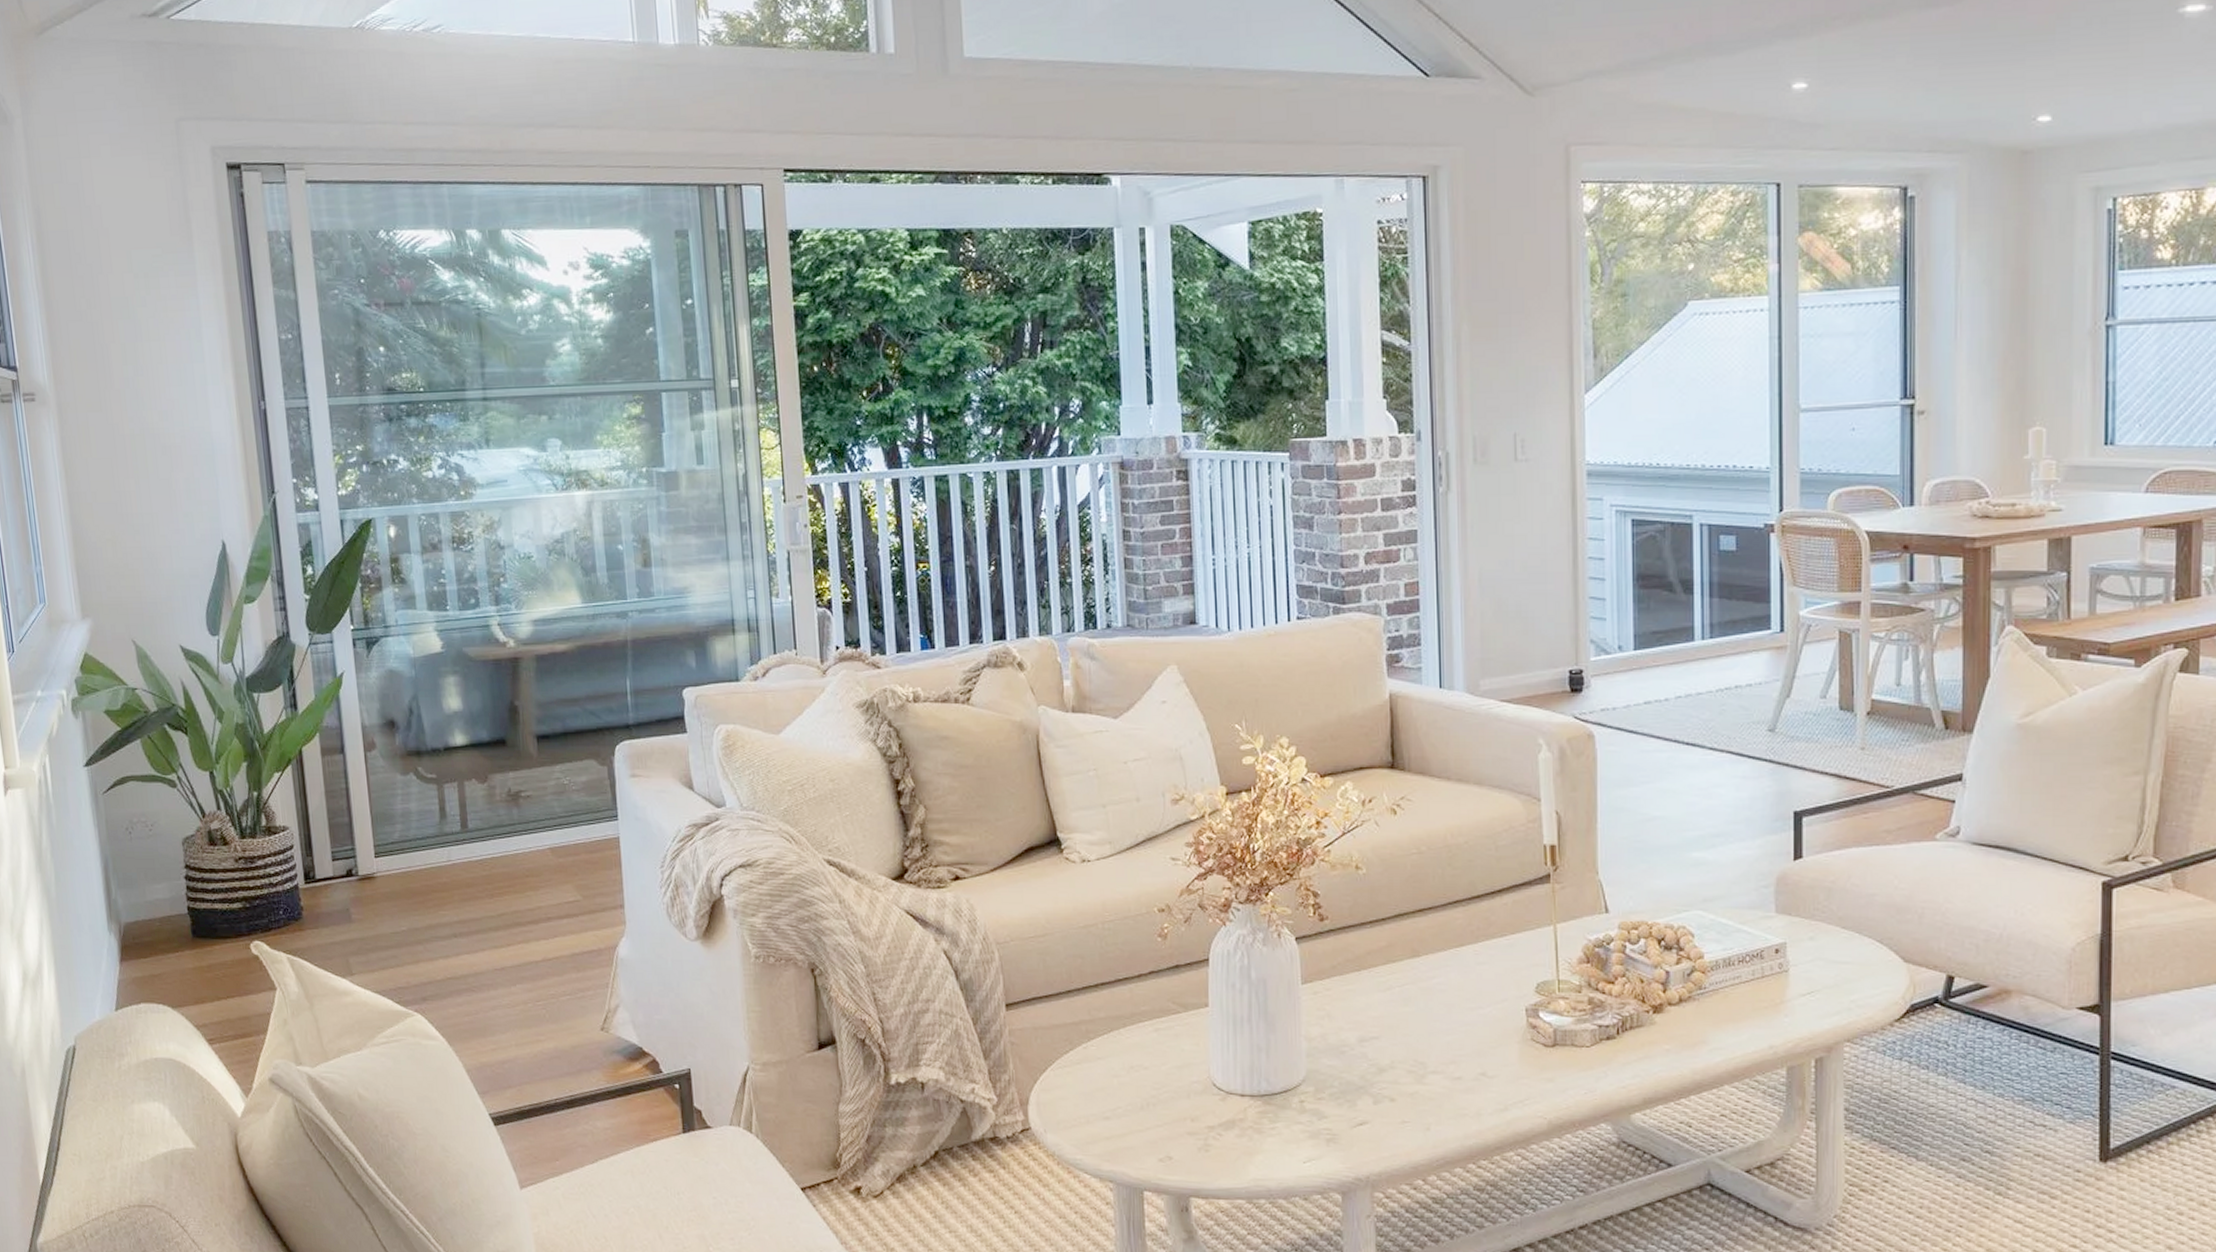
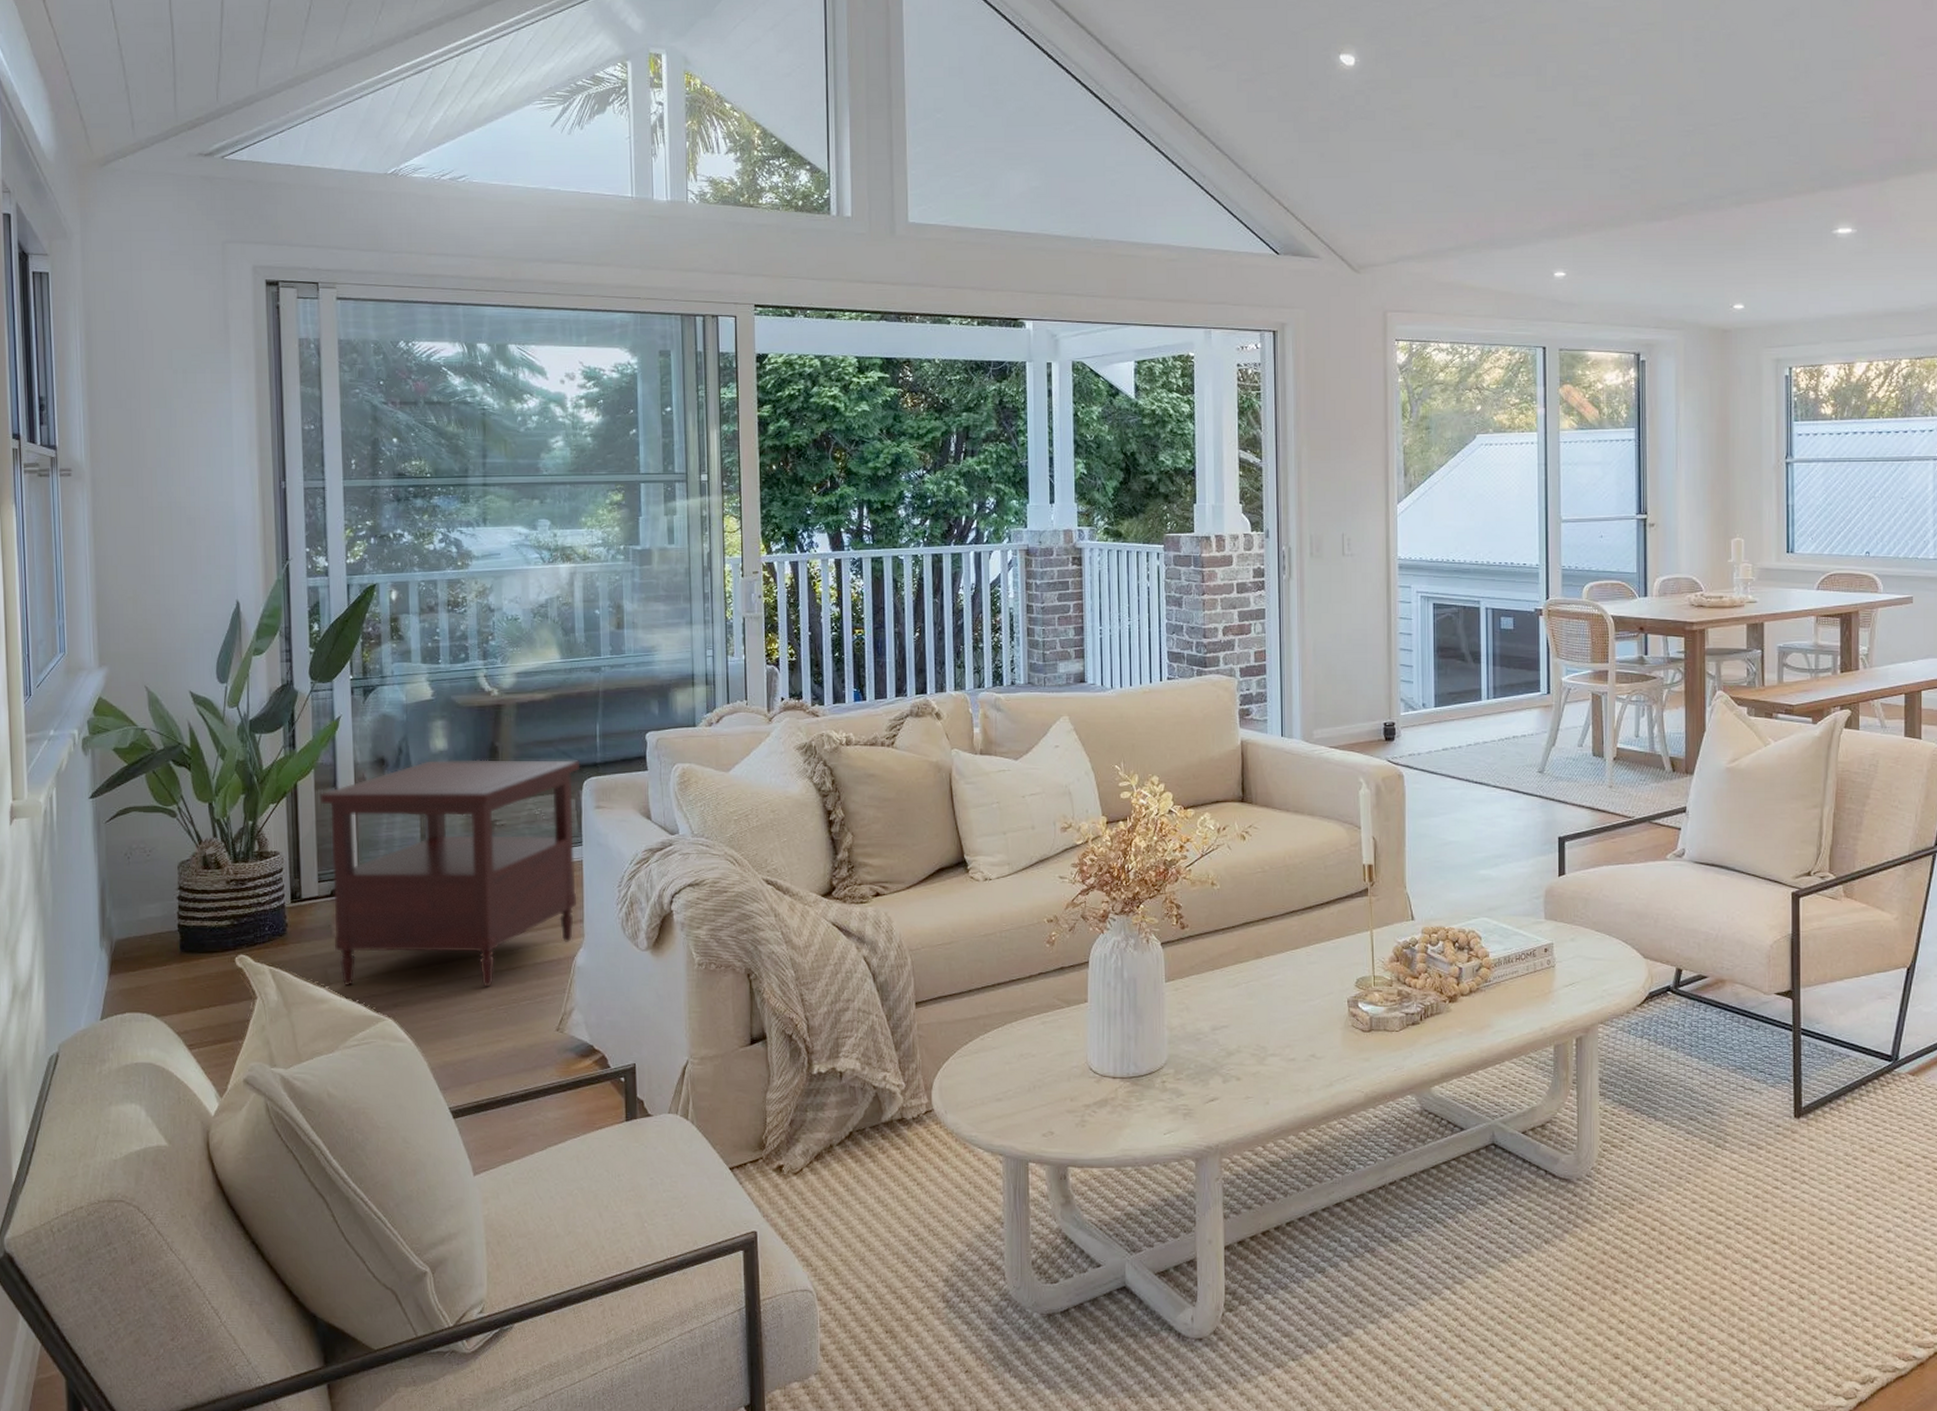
side table: none [327,721,615,980] -> present [319,760,581,987]

